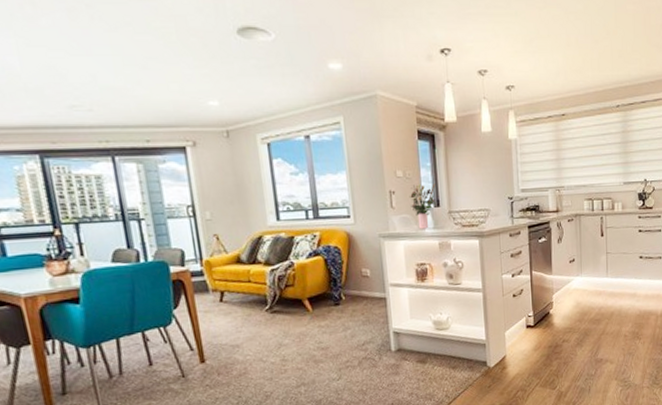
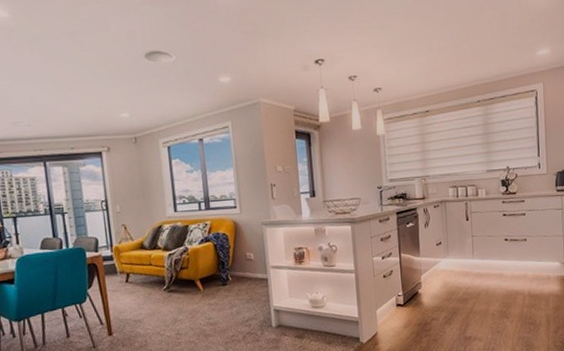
bouquet: present [409,183,436,229] -> none [288,176,312,217]

